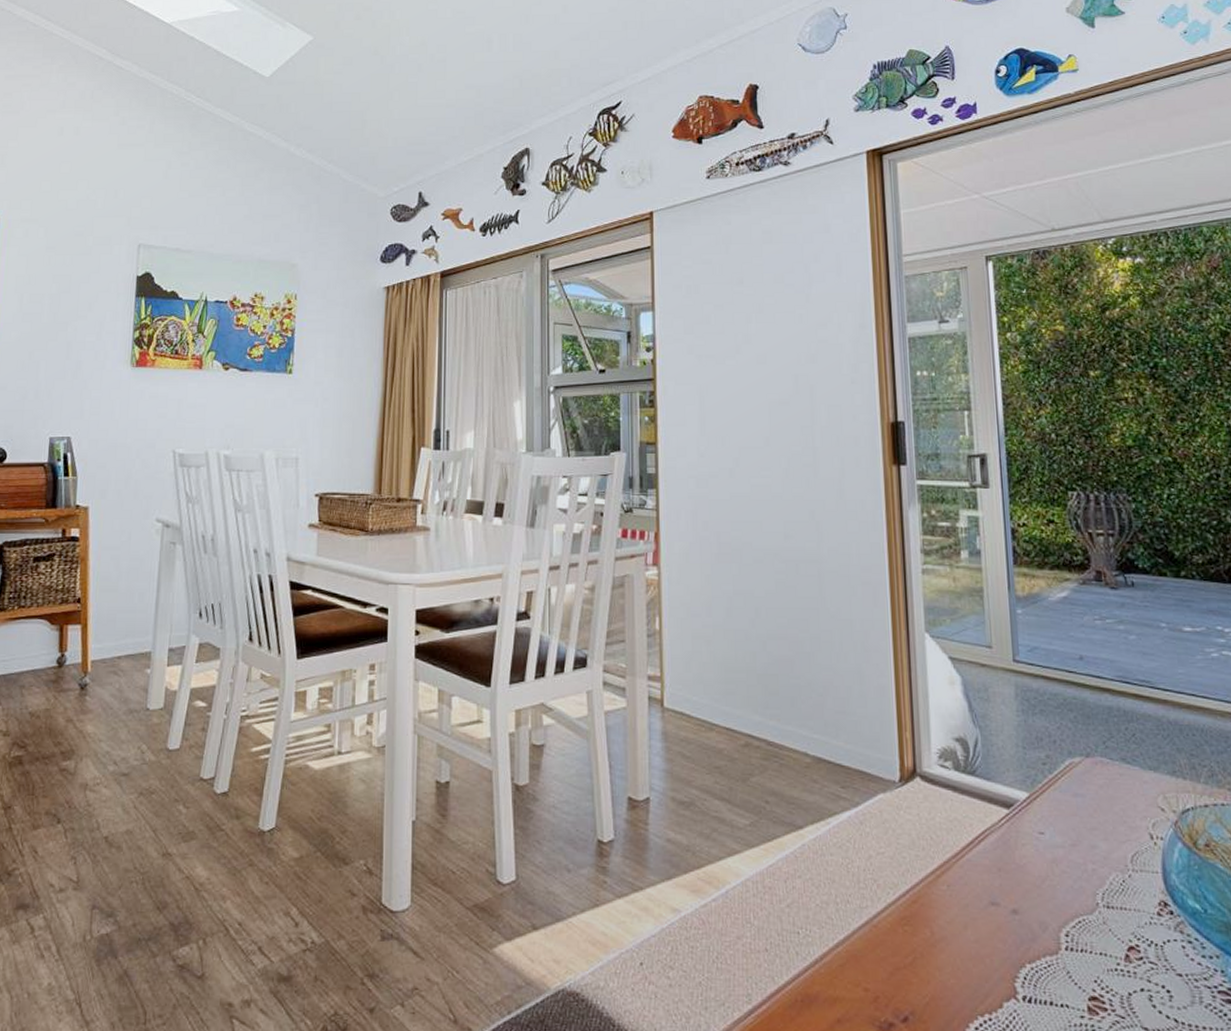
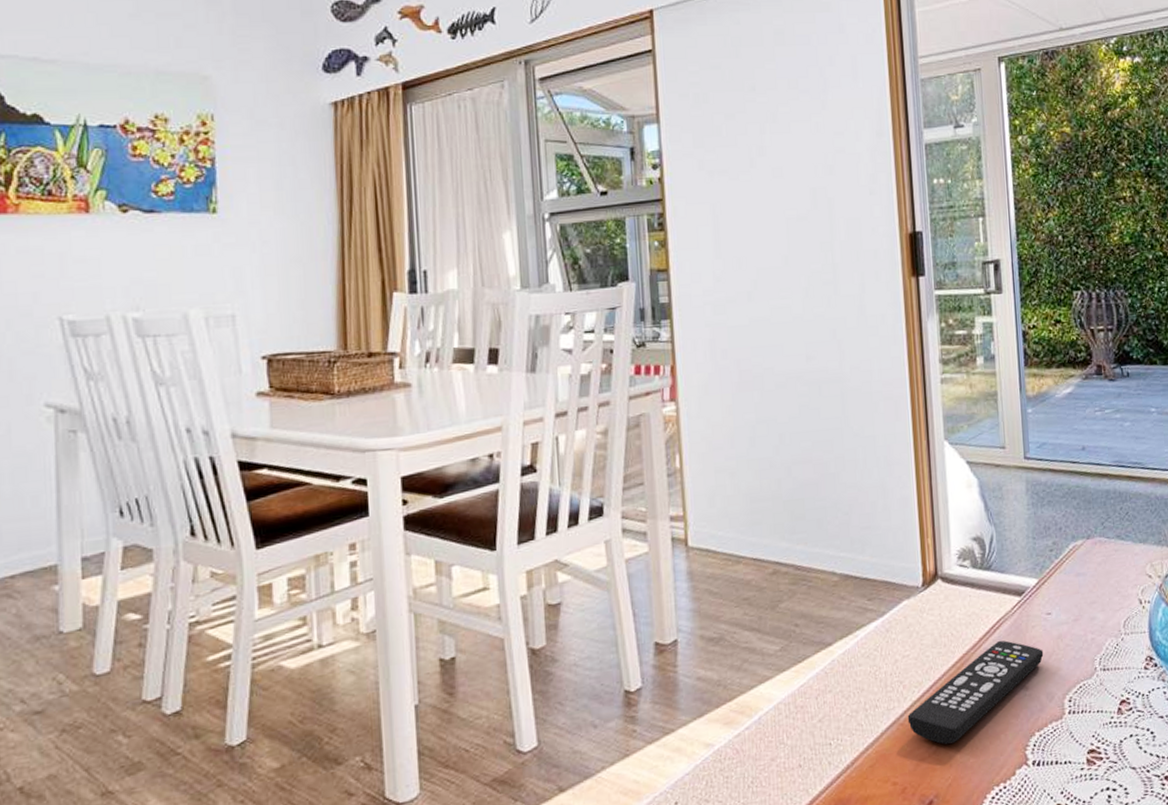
remote control: none [881,853,1036,957] -> present [907,640,1044,744]

